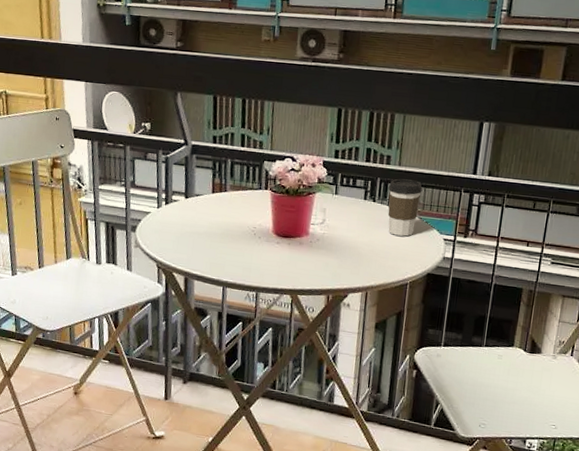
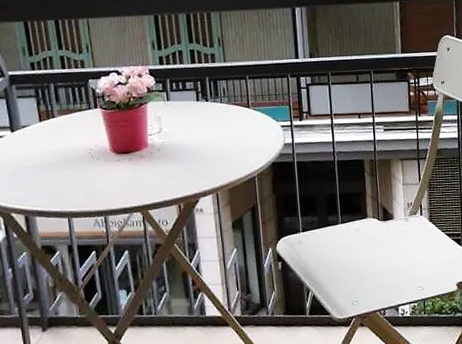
coffee cup: present [387,178,422,237] -> none [218,73,252,131]

